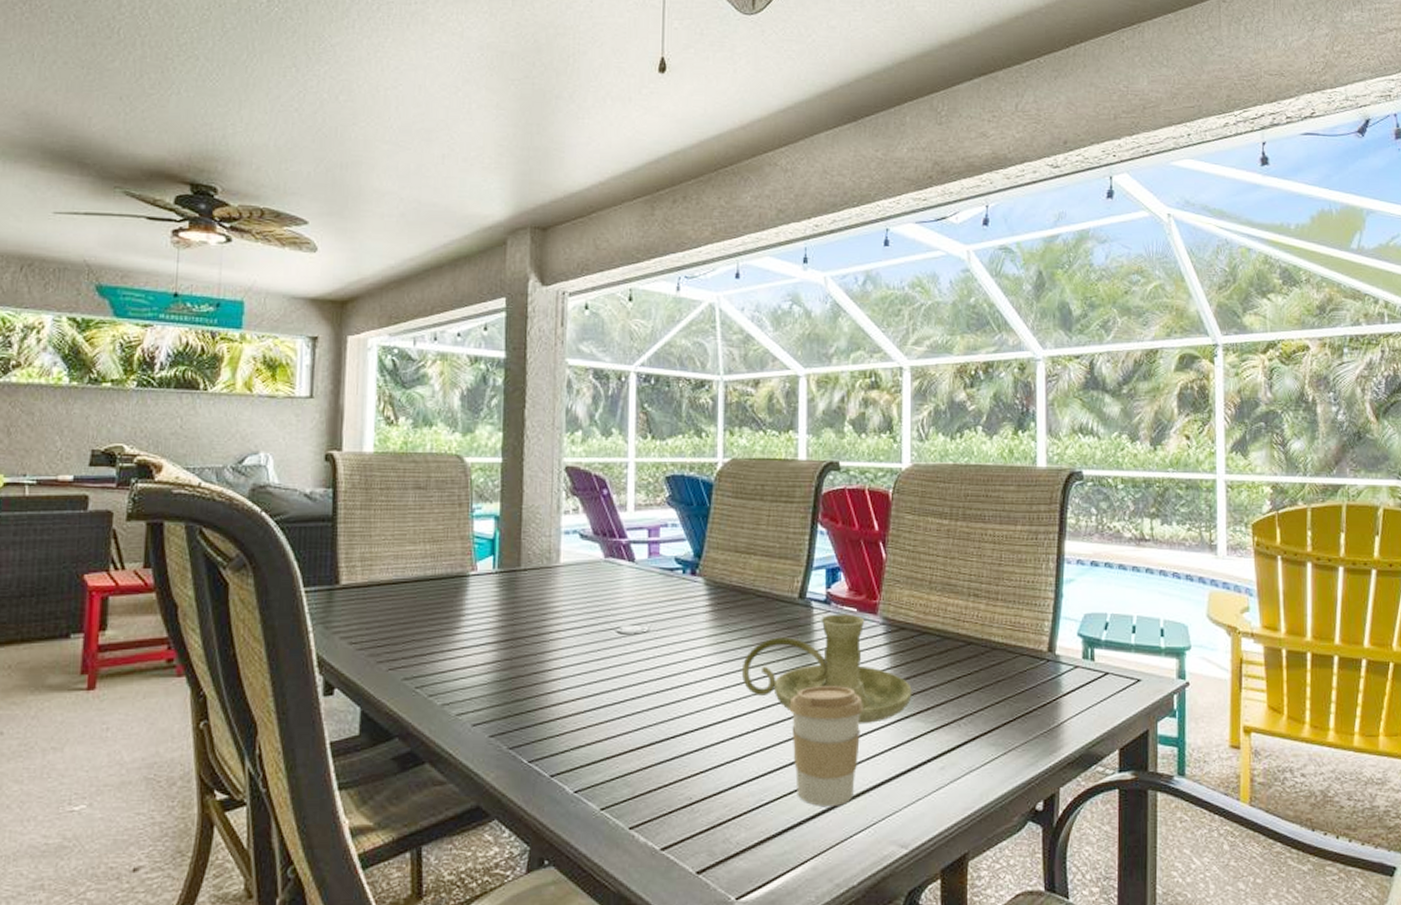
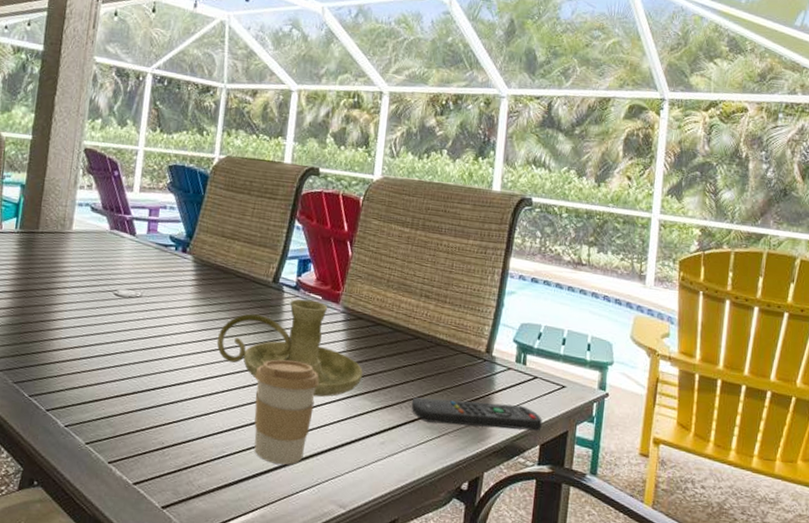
remote control: none [970,708,1119,738] -> present [411,397,542,431]

